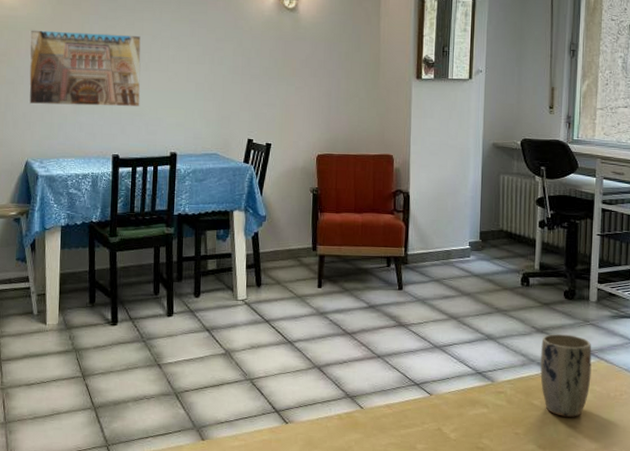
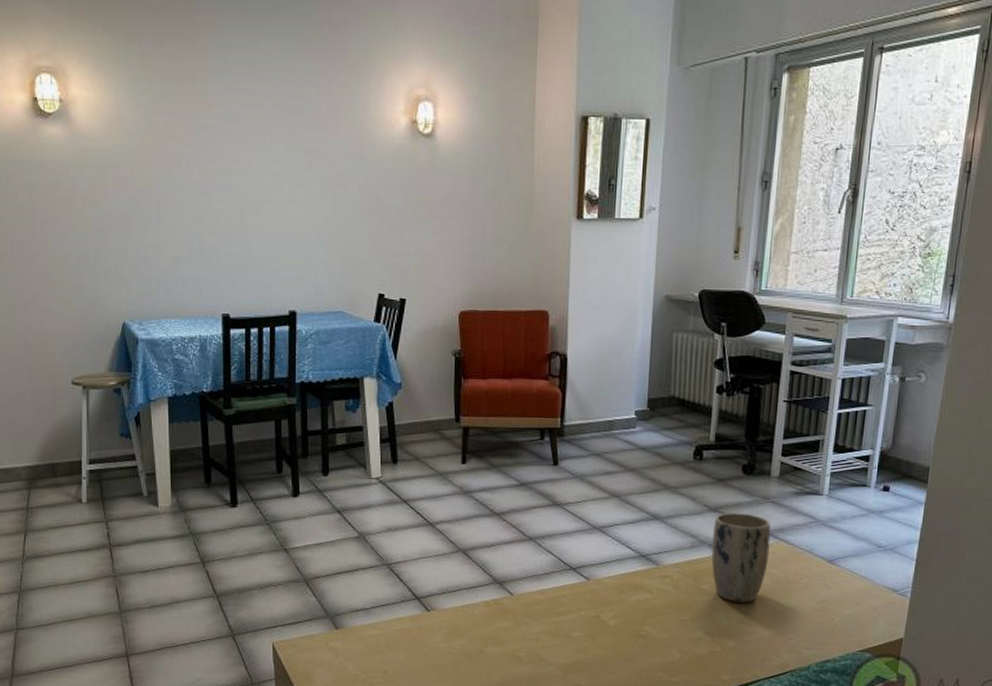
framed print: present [28,30,141,107] -> none [116,165,251,258]

